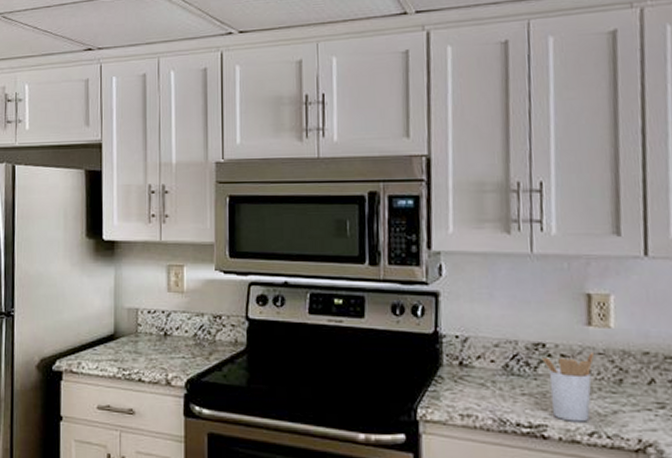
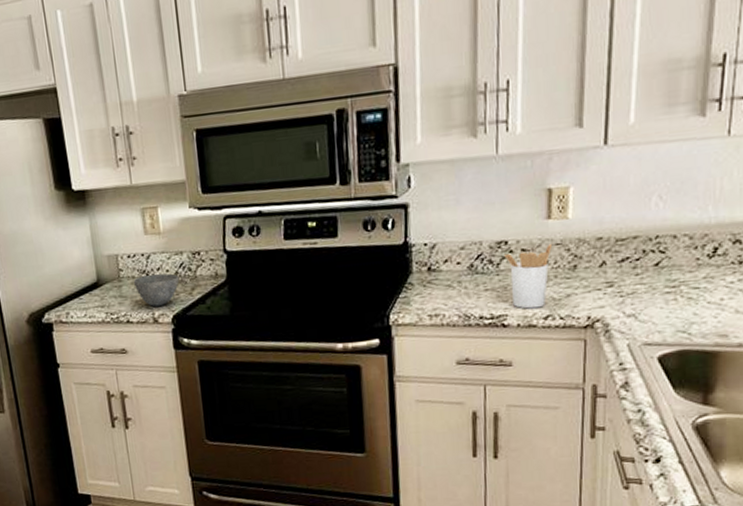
bowl: none [150,333,198,367] -> present [133,273,180,307]

